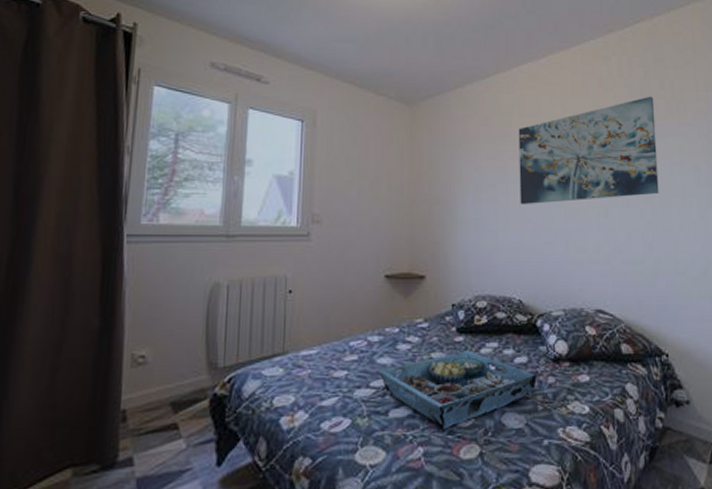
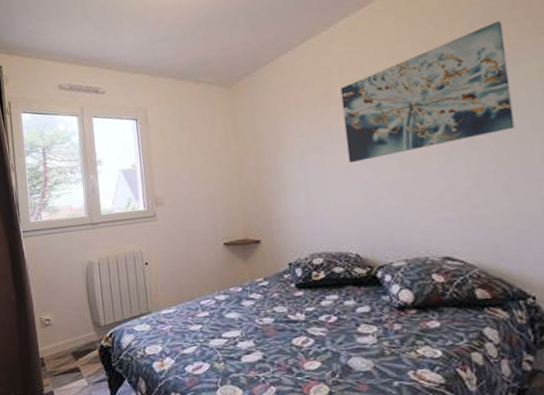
serving tray: present [377,351,537,429] -> none [227,303,382,372]

